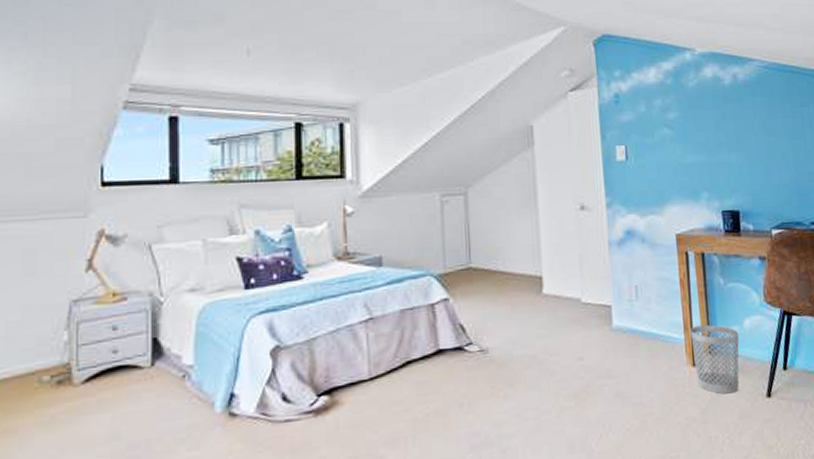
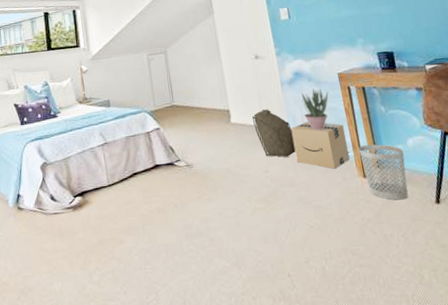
backpack: none [570,277,618,341] -> present [252,109,296,158]
cardboard box: none [615,294,679,356] -> present [290,121,350,169]
potted plant: none [631,252,663,307] -> present [301,88,329,131]

